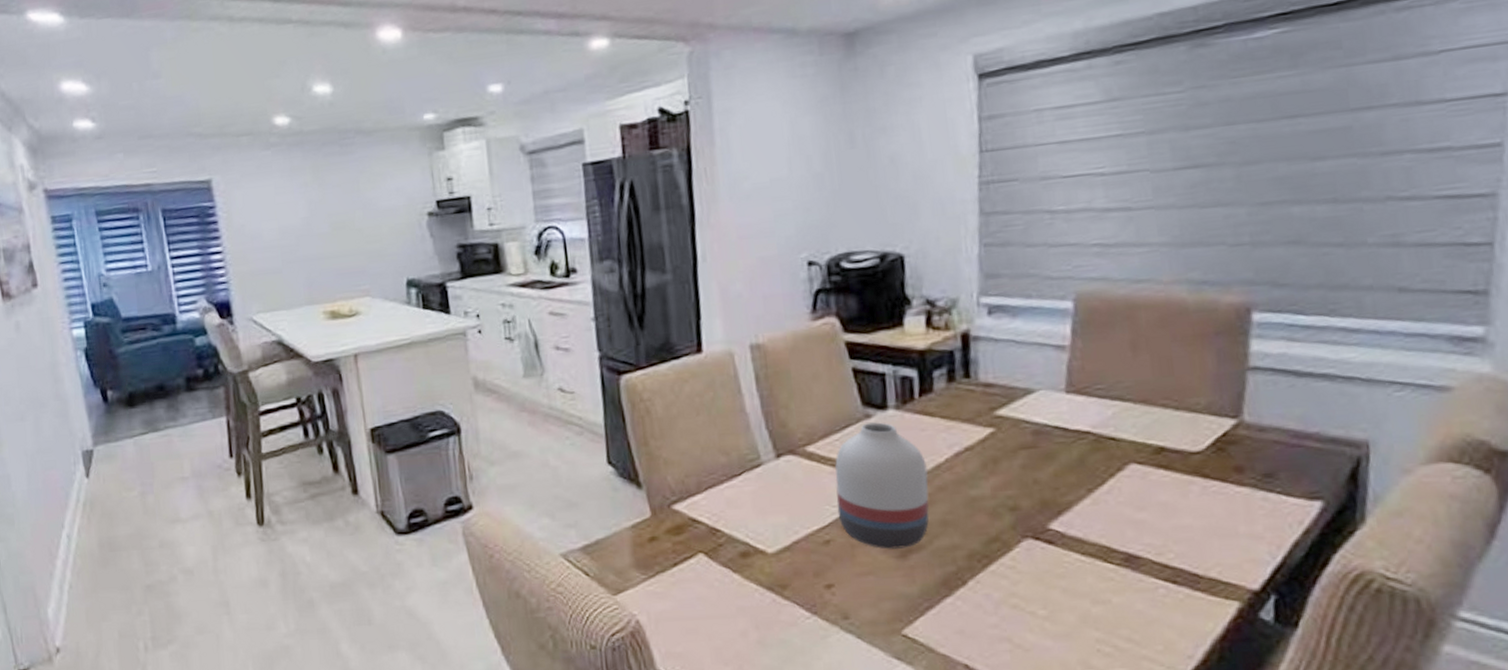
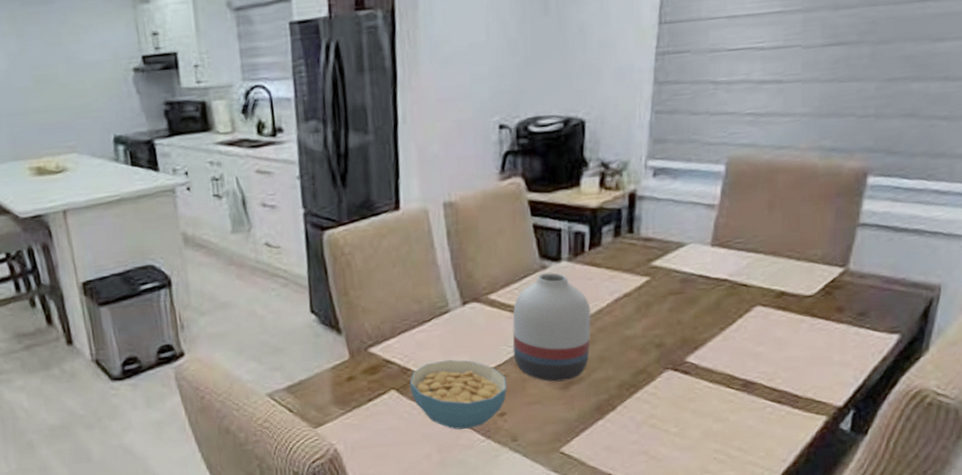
cereal bowl: none [719,520,833,603] -> present [409,359,507,430]

